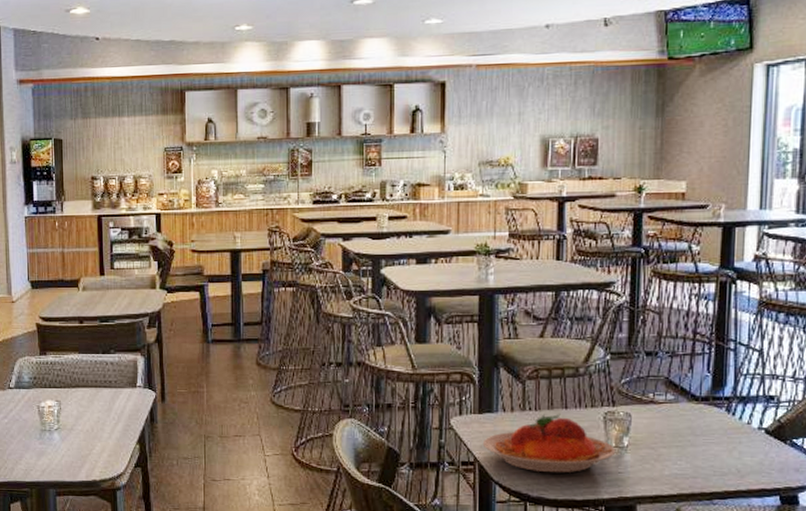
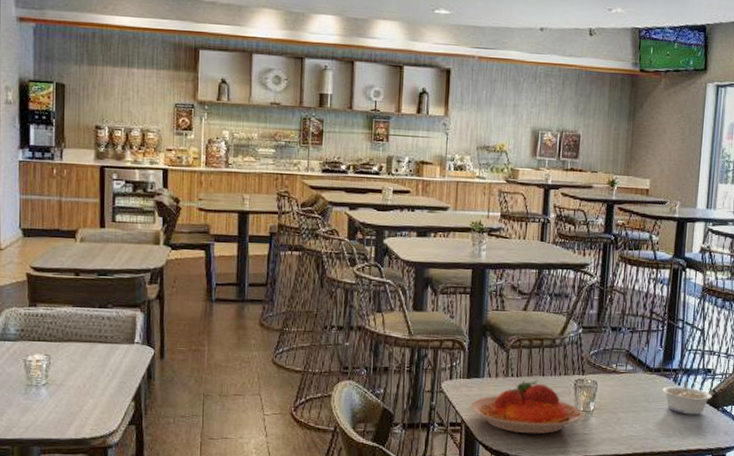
legume: none [712,410,777,450] -> present [662,381,712,415]

